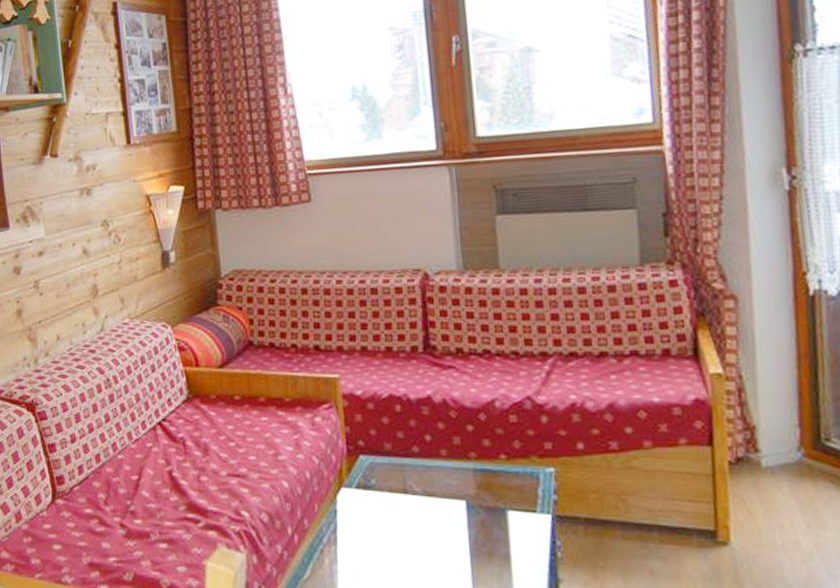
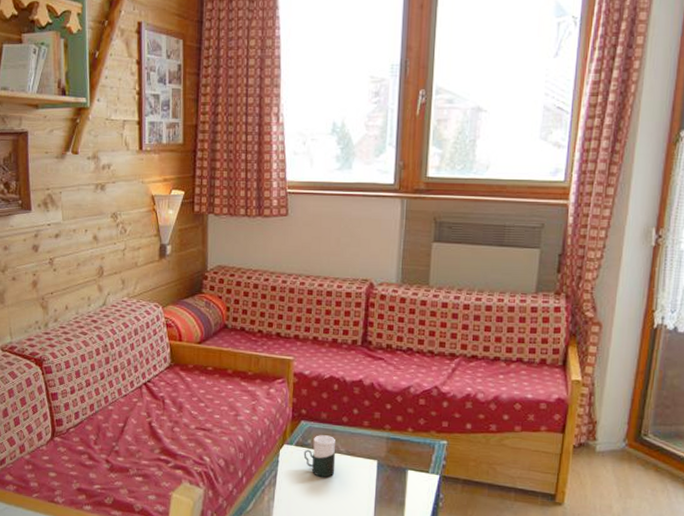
cup: none [367,472,412,528] -> present [303,435,336,478]

